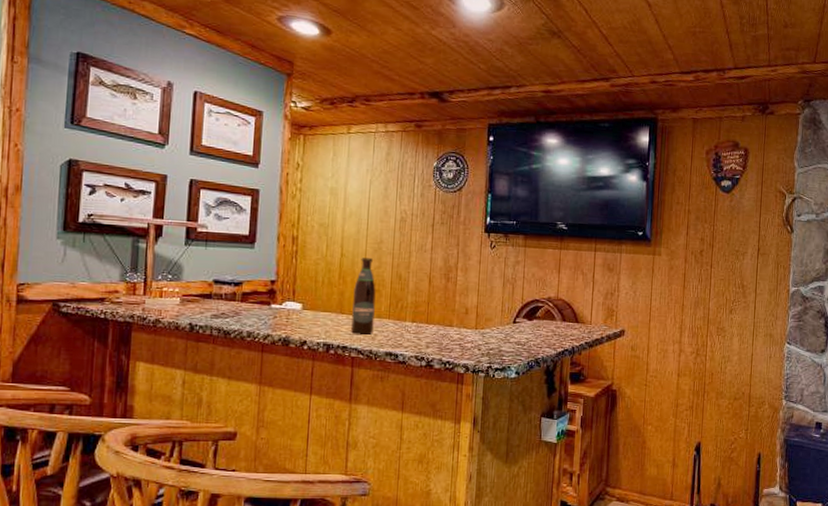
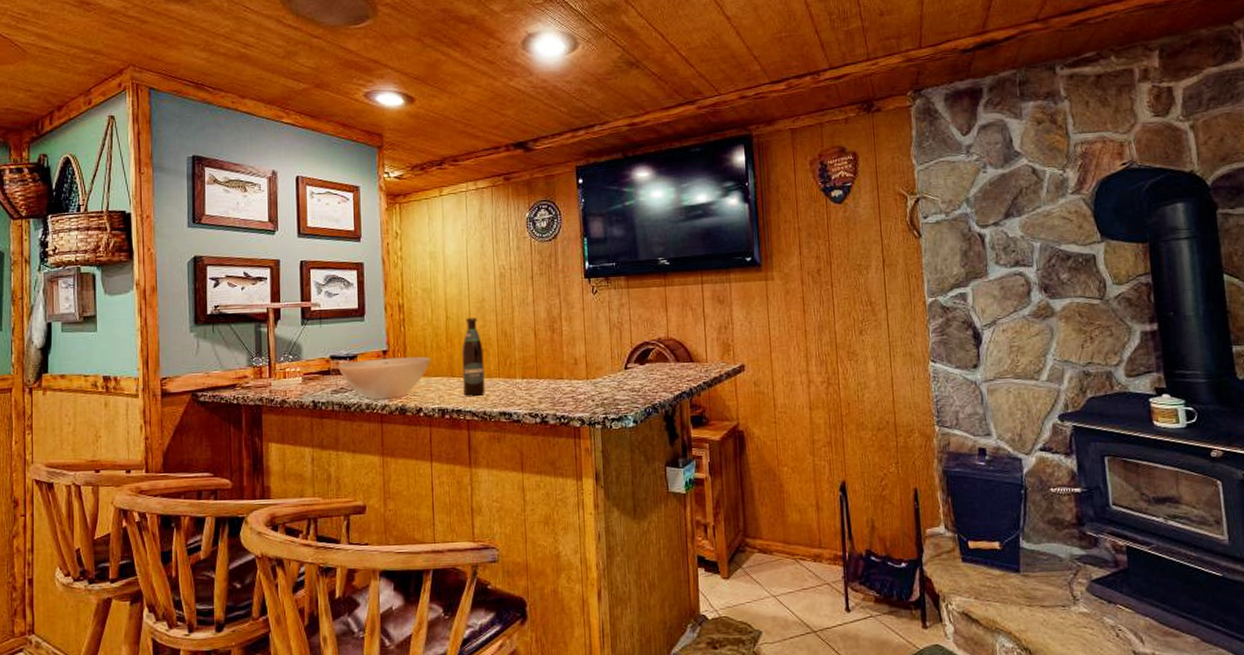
bowl: none [221,287,322,329] -> present [339,356,432,400]

